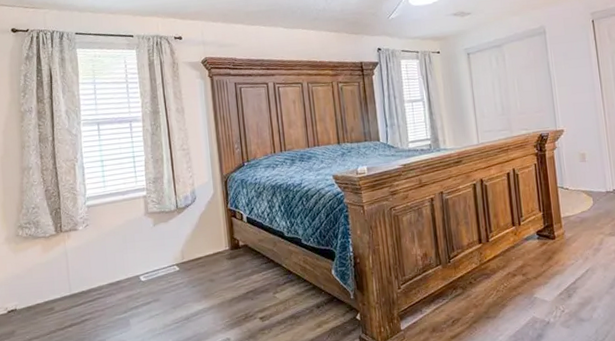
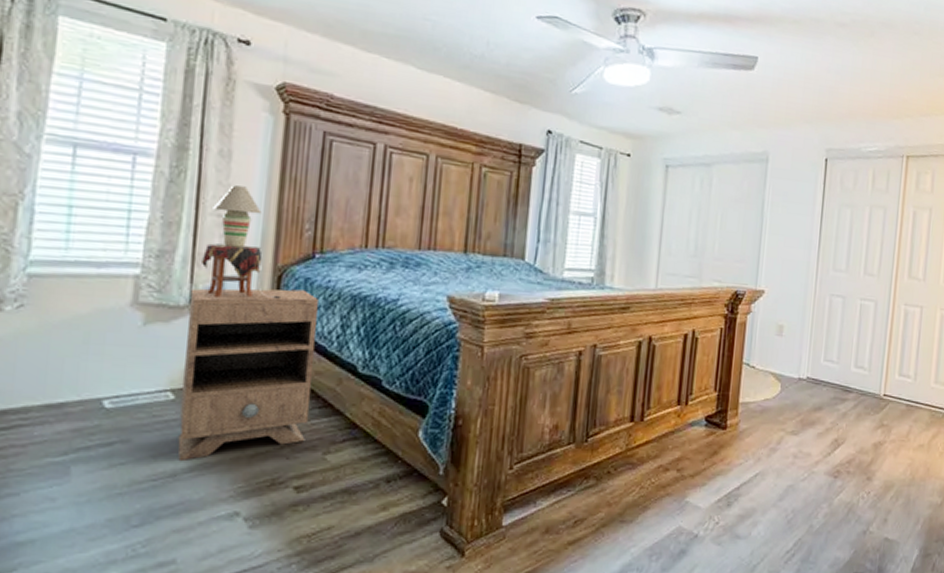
nightstand: none [176,188,261,308] -> present [177,288,318,460]
table lamp: none [178,128,228,202] -> present [200,185,280,300]

